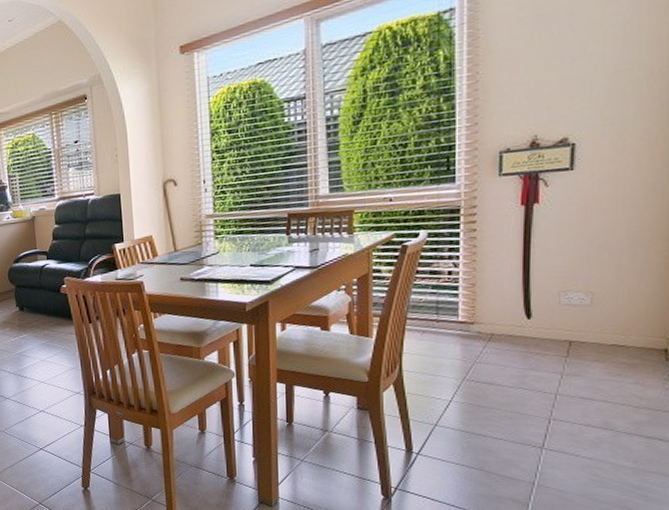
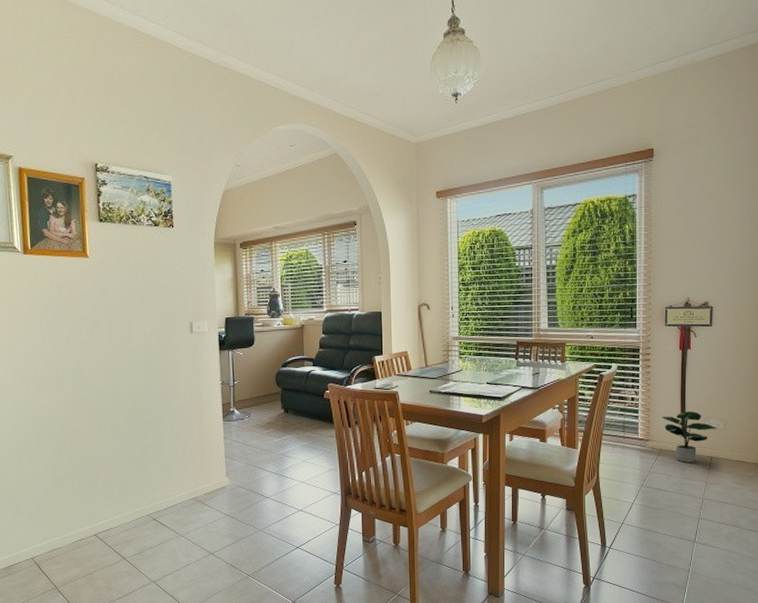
potted plant: none [493,283,580,349] -> present [661,411,717,463]

